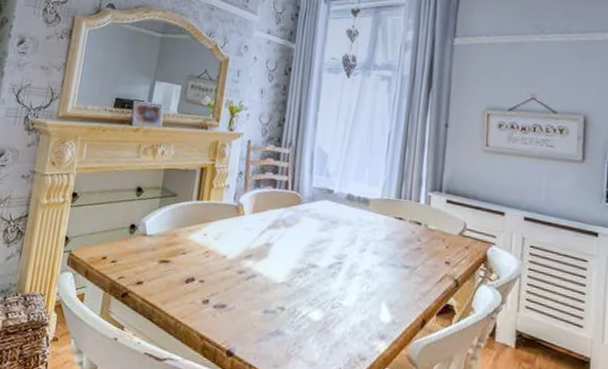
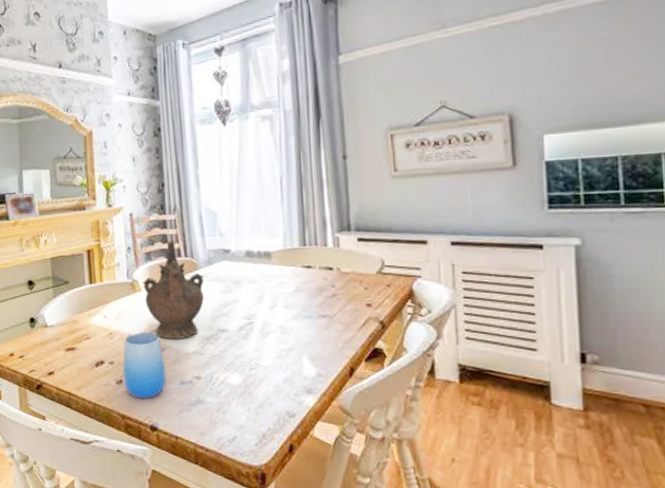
cup: none [210,255,253,323] -> present [123,333,167,398]
ceremonial vessel: none [246,172,305,268] -> present [143,241,204,340]

